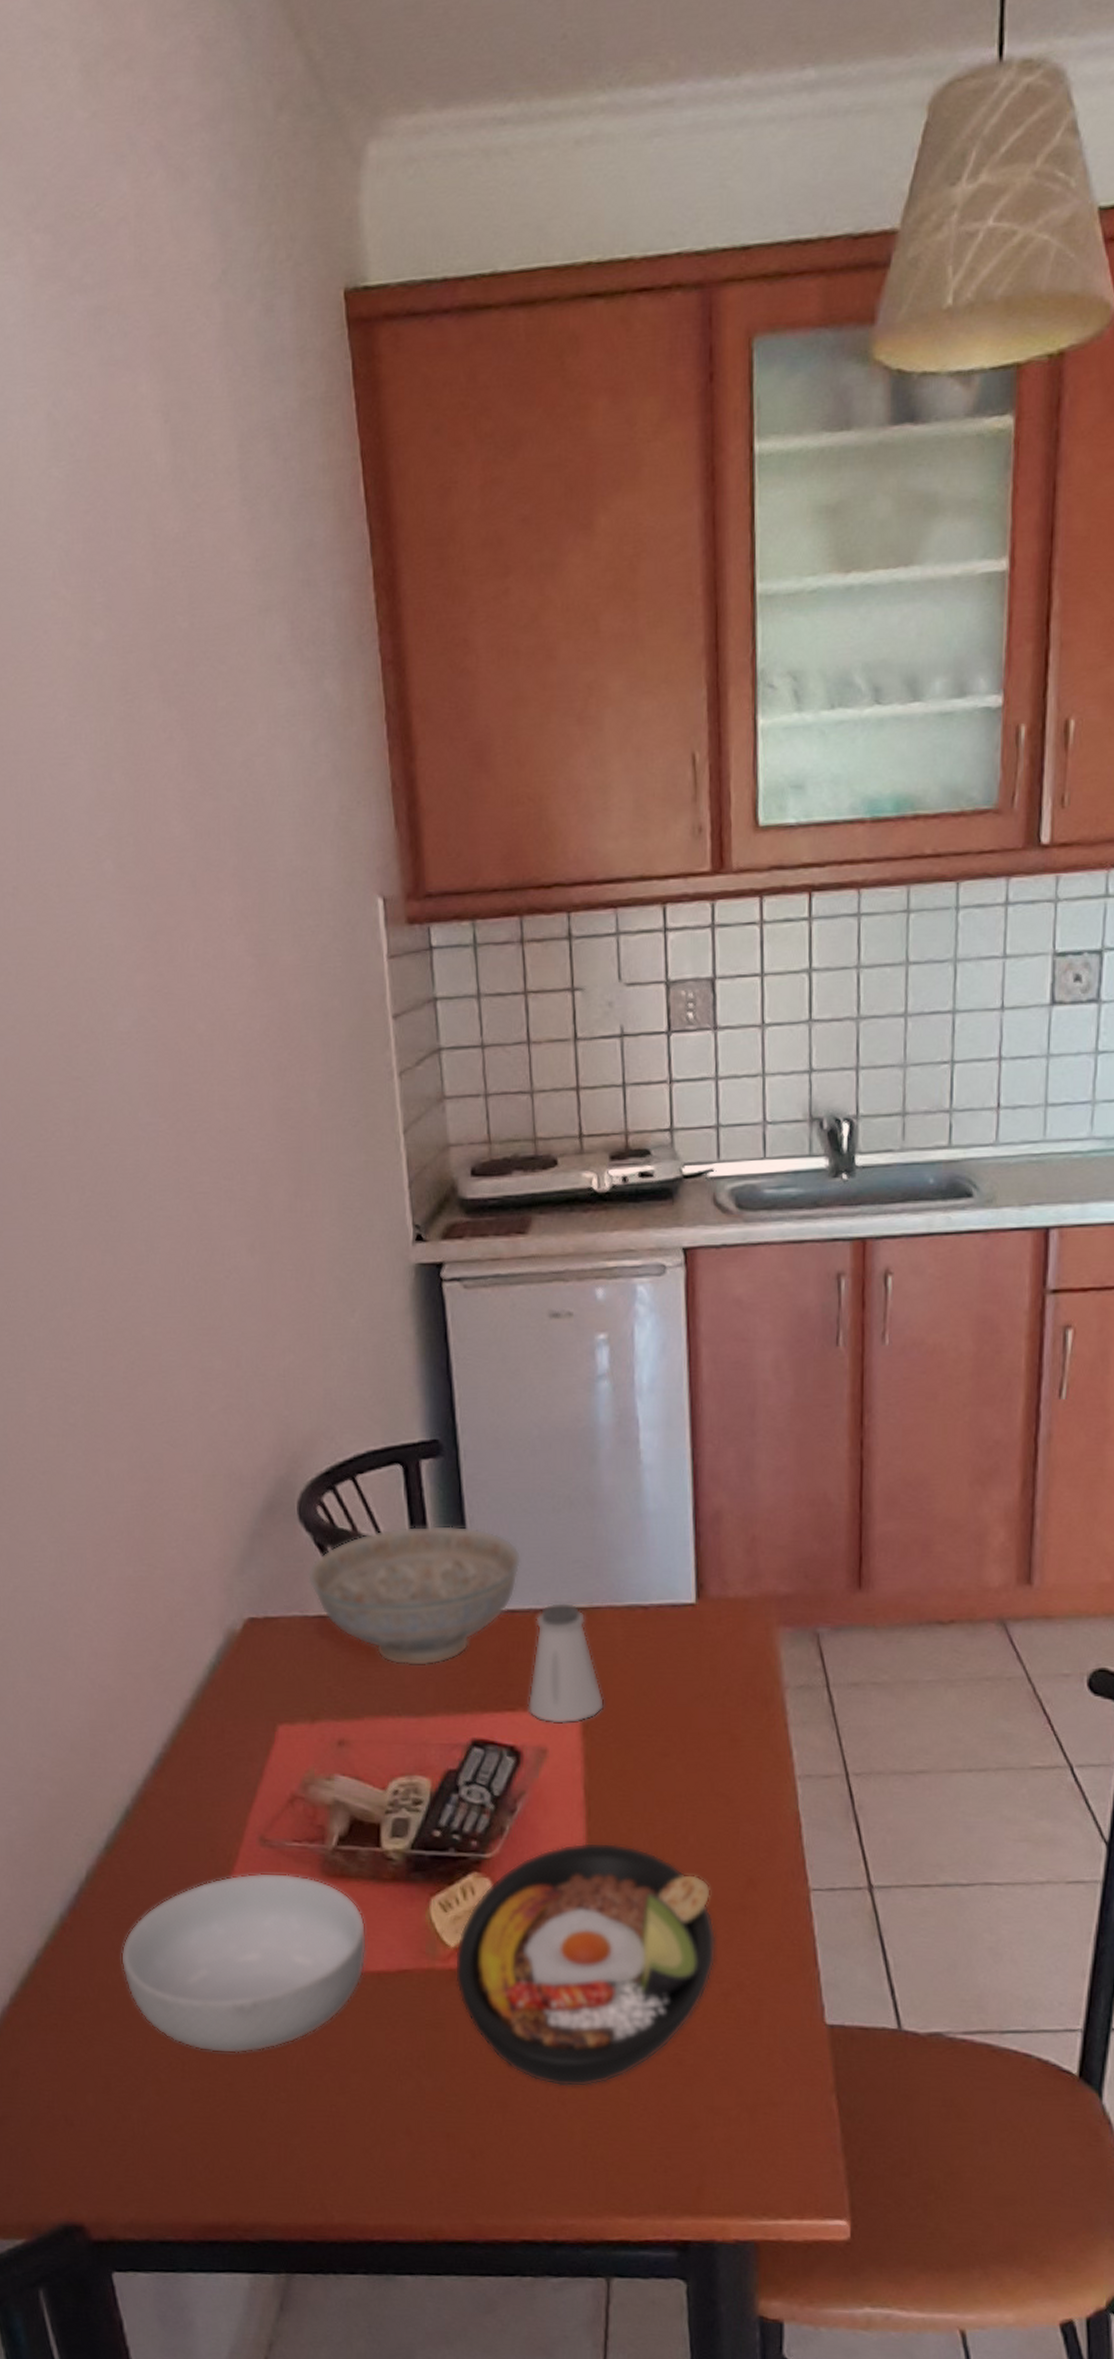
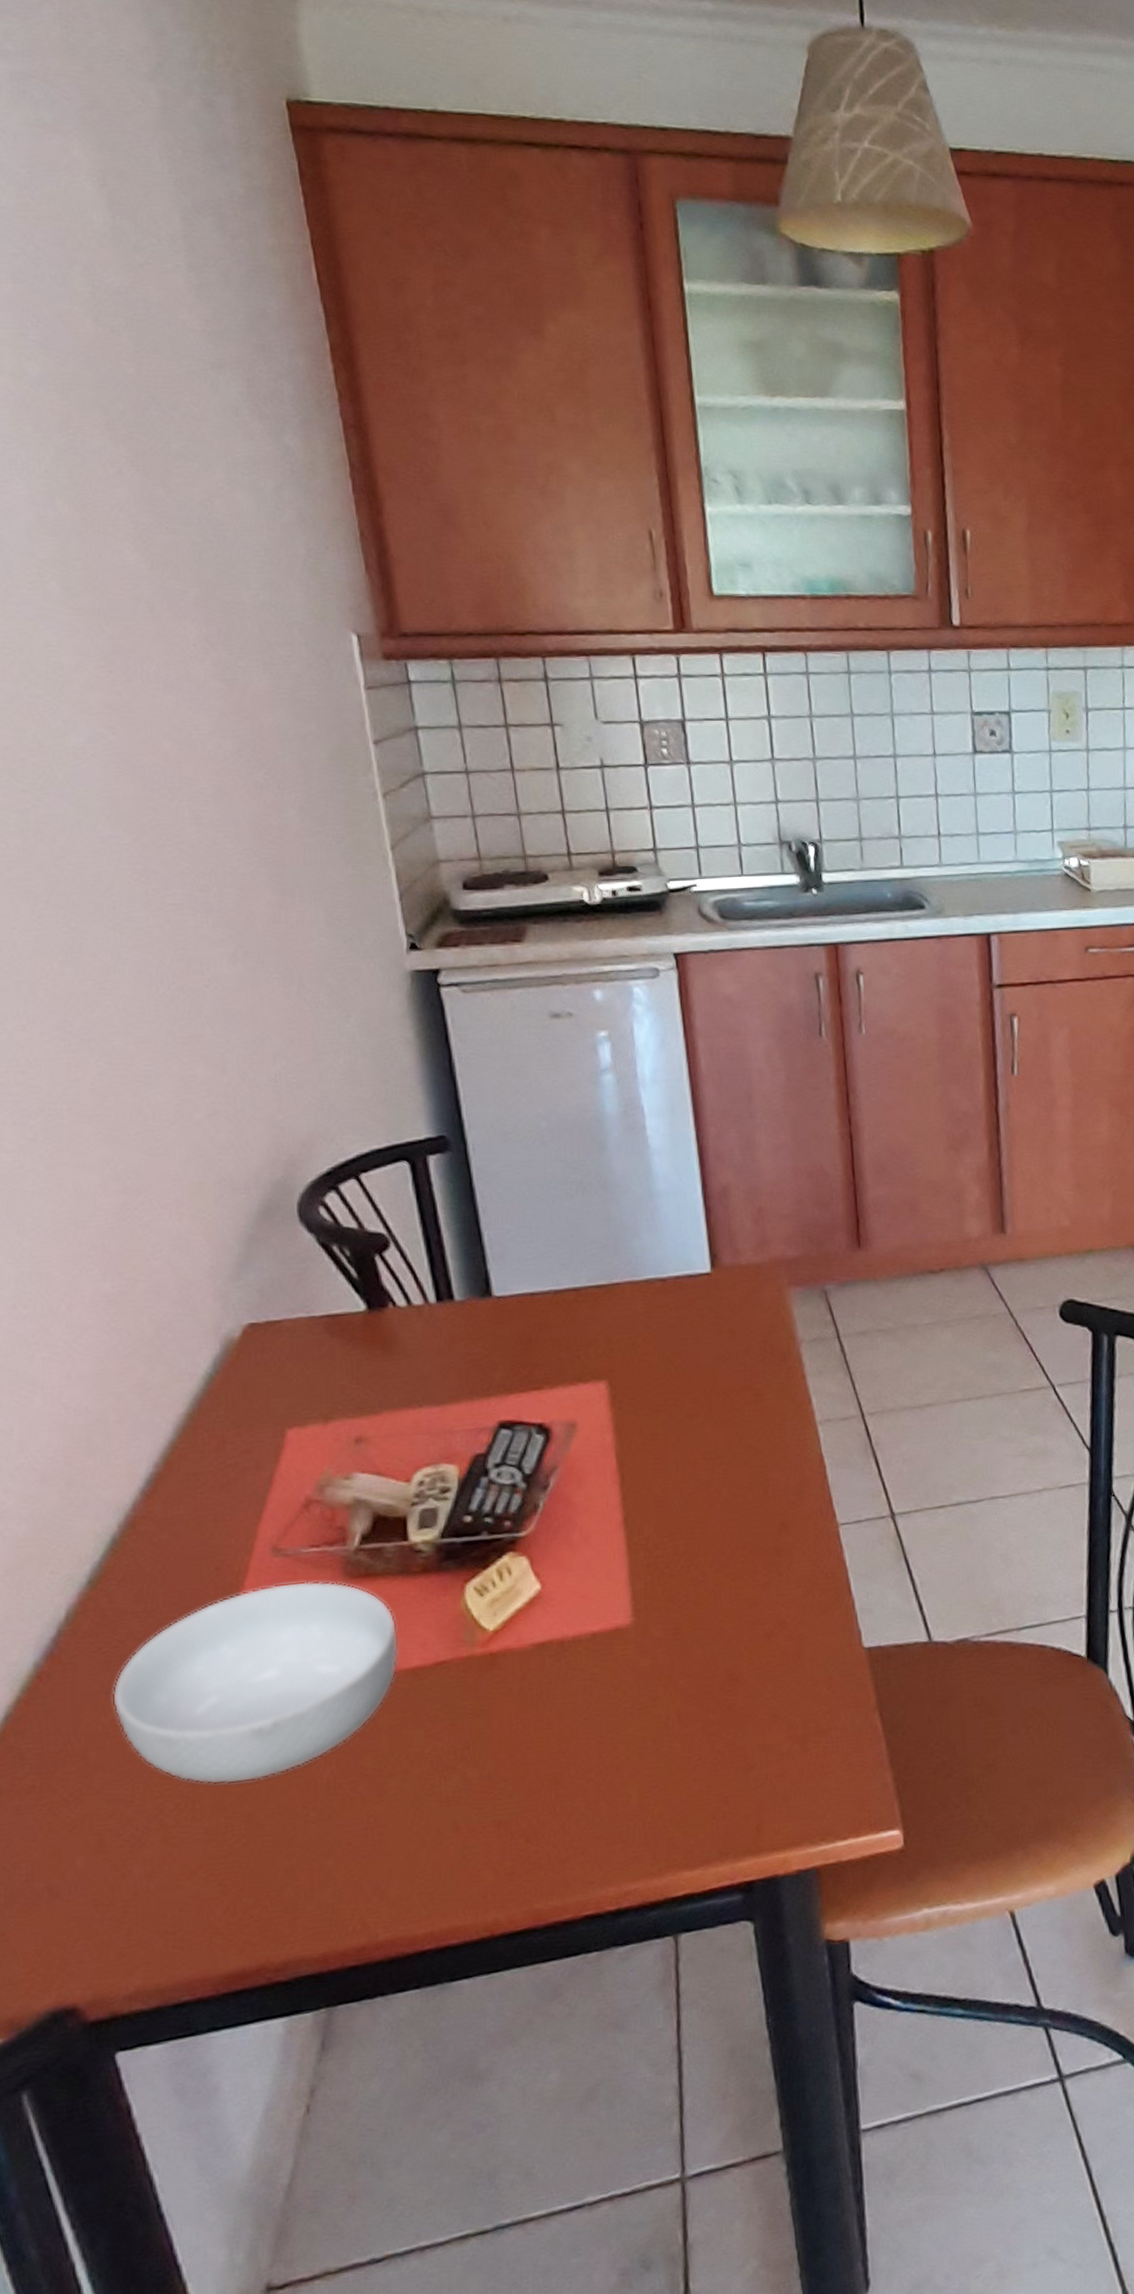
decorative bowl: present [307,1525,522,1667] -> none [312,1216,538,1357]
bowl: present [454,1842,716,2088] -> none [494,1505,757,1753]
saltshaker: present [527,1602,605,1725] -> none [553,1281,631,1399]

